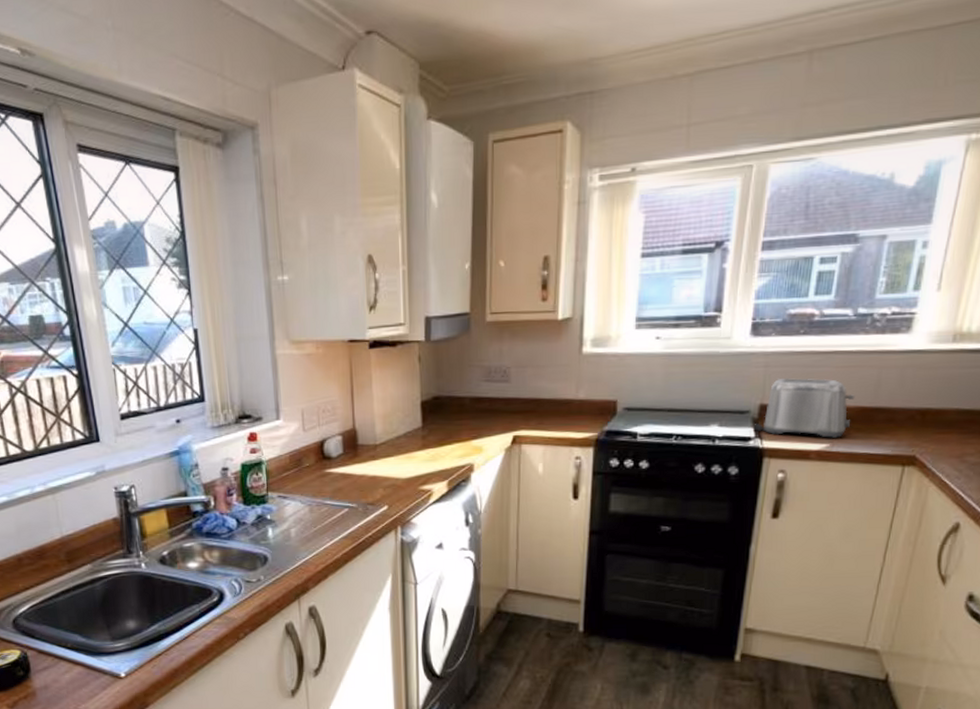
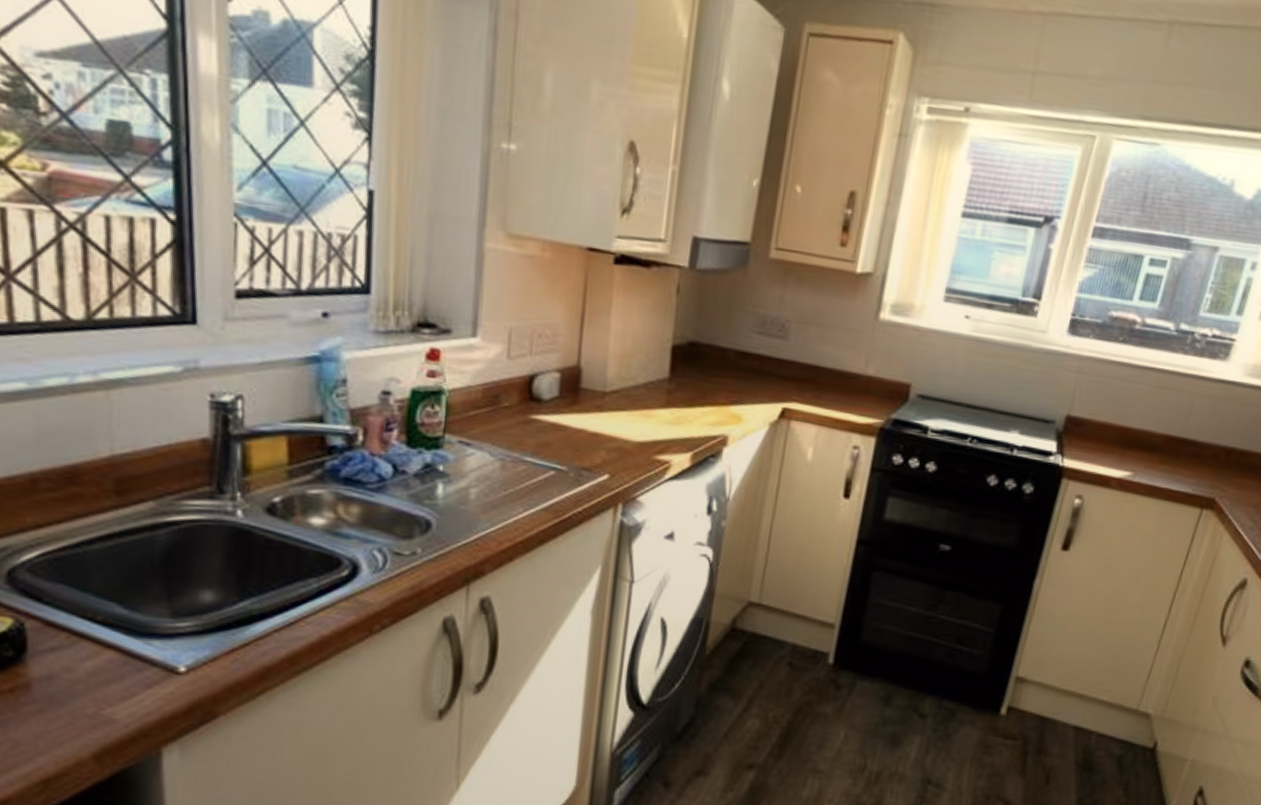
toaster: present [752,377,855,438] -> none [1055,388,1165,467]

